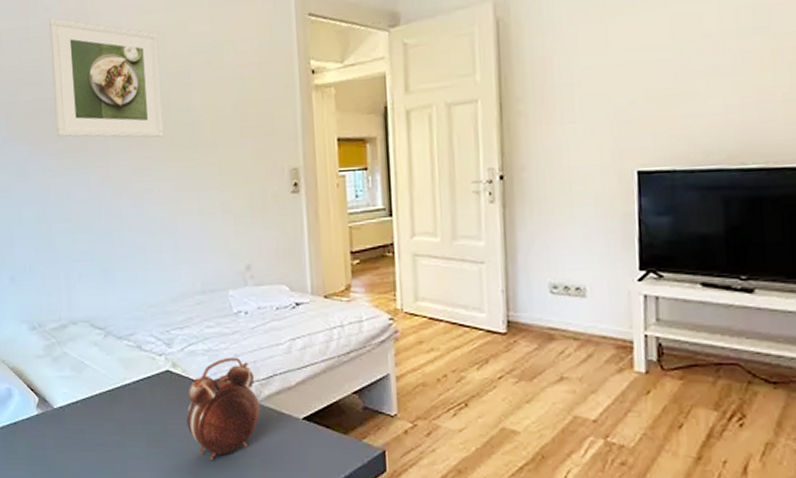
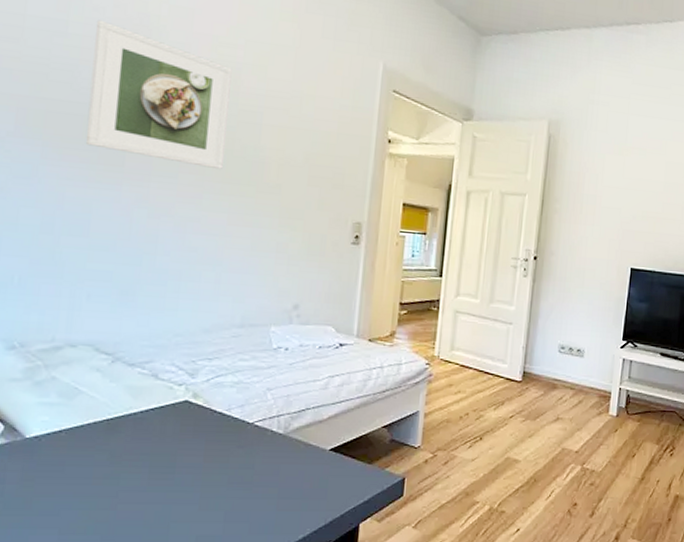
alarm clock: present [186,357,260,461] -> none [200,390,287,492]

